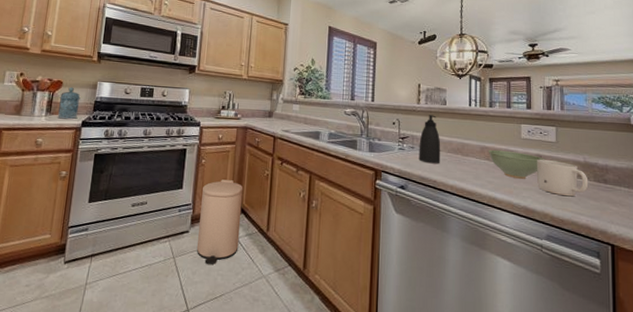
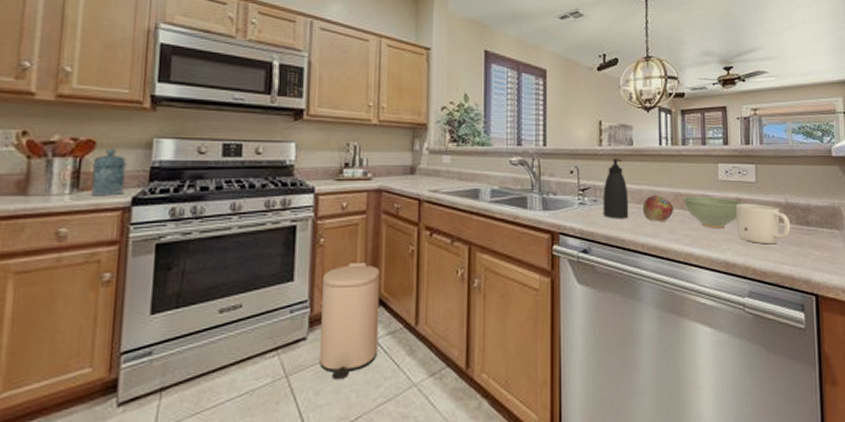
fruit: none [452,146,481,169] -> present [642,194,674,222]

